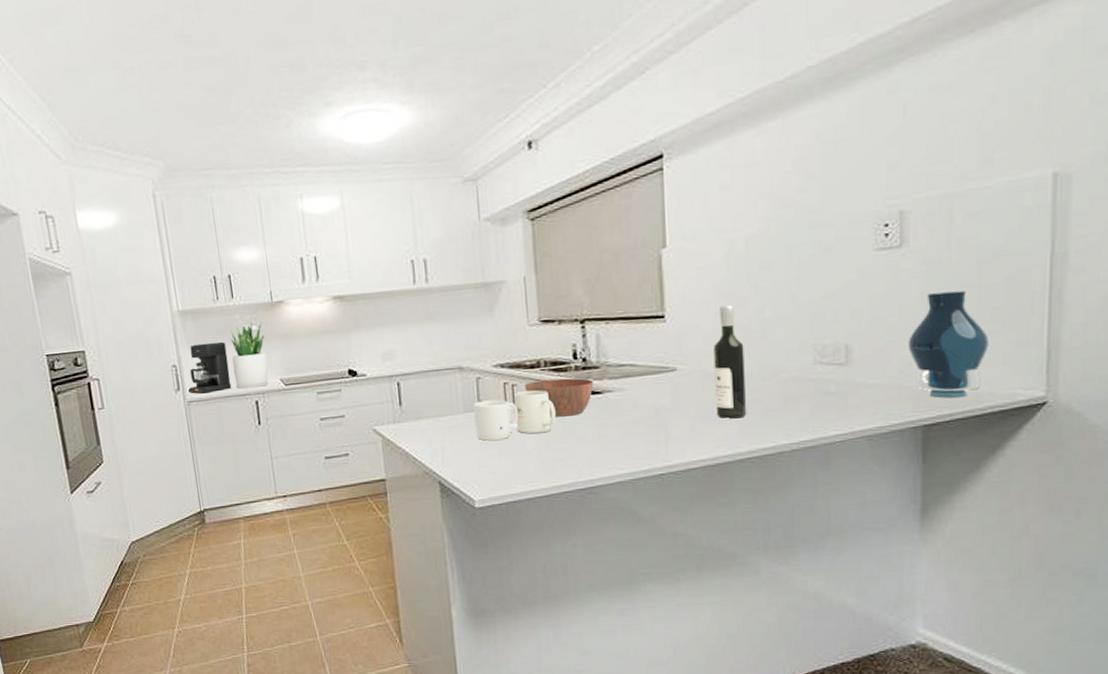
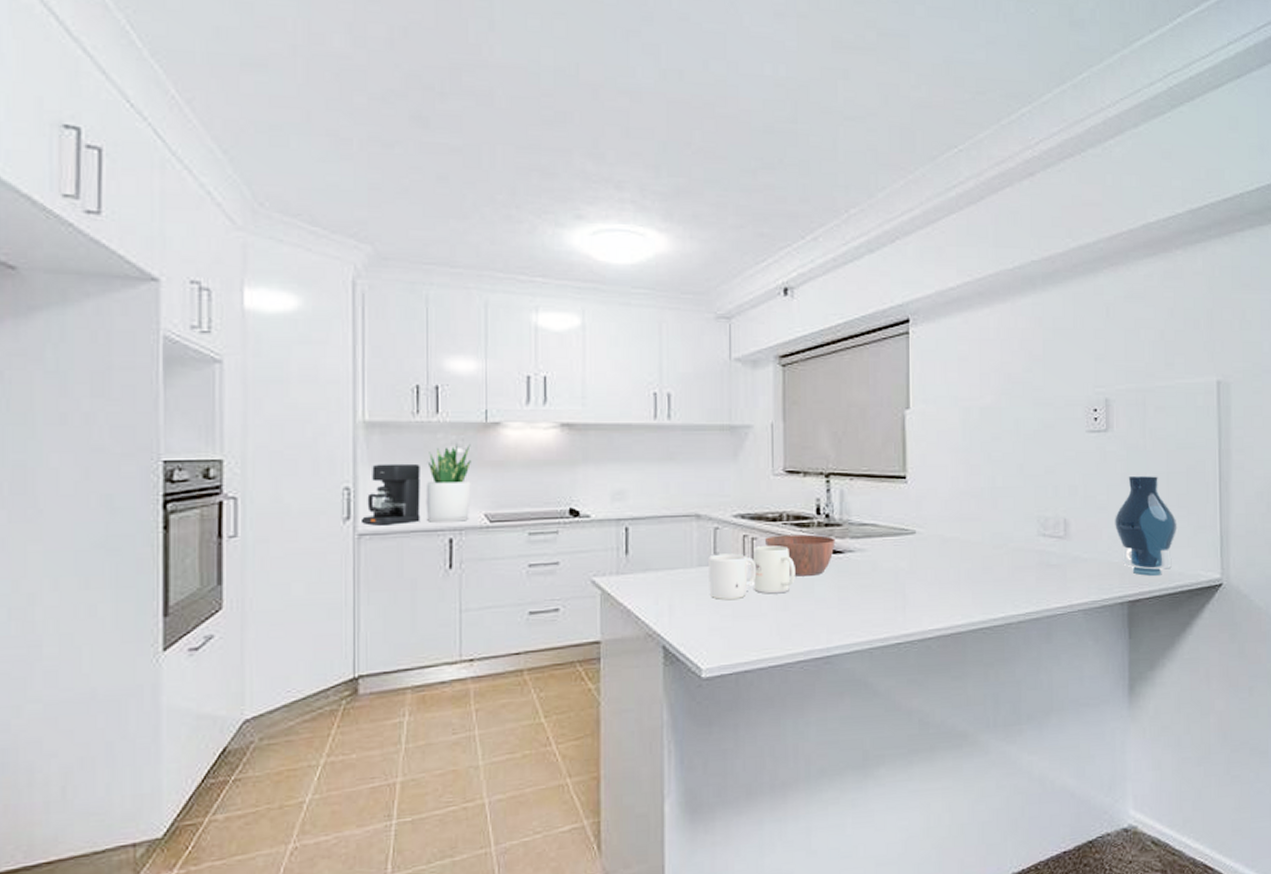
bottle: present [713,305,747,419] -> none [950,472,980,587]

